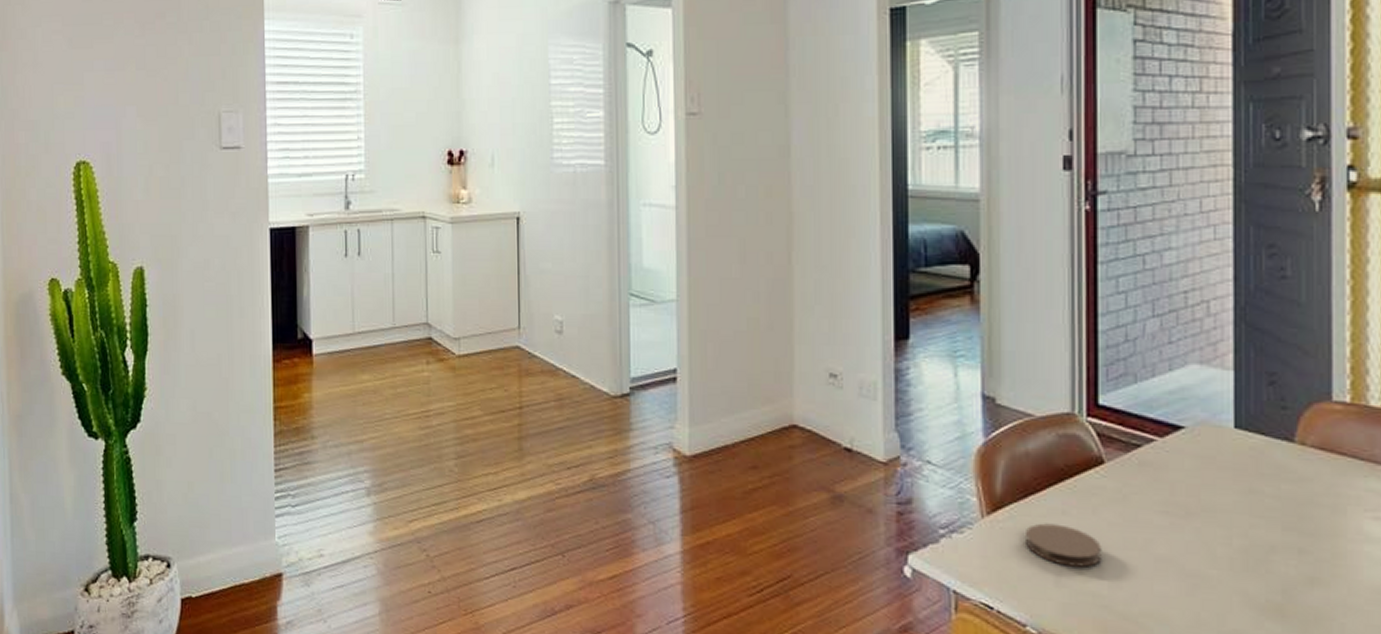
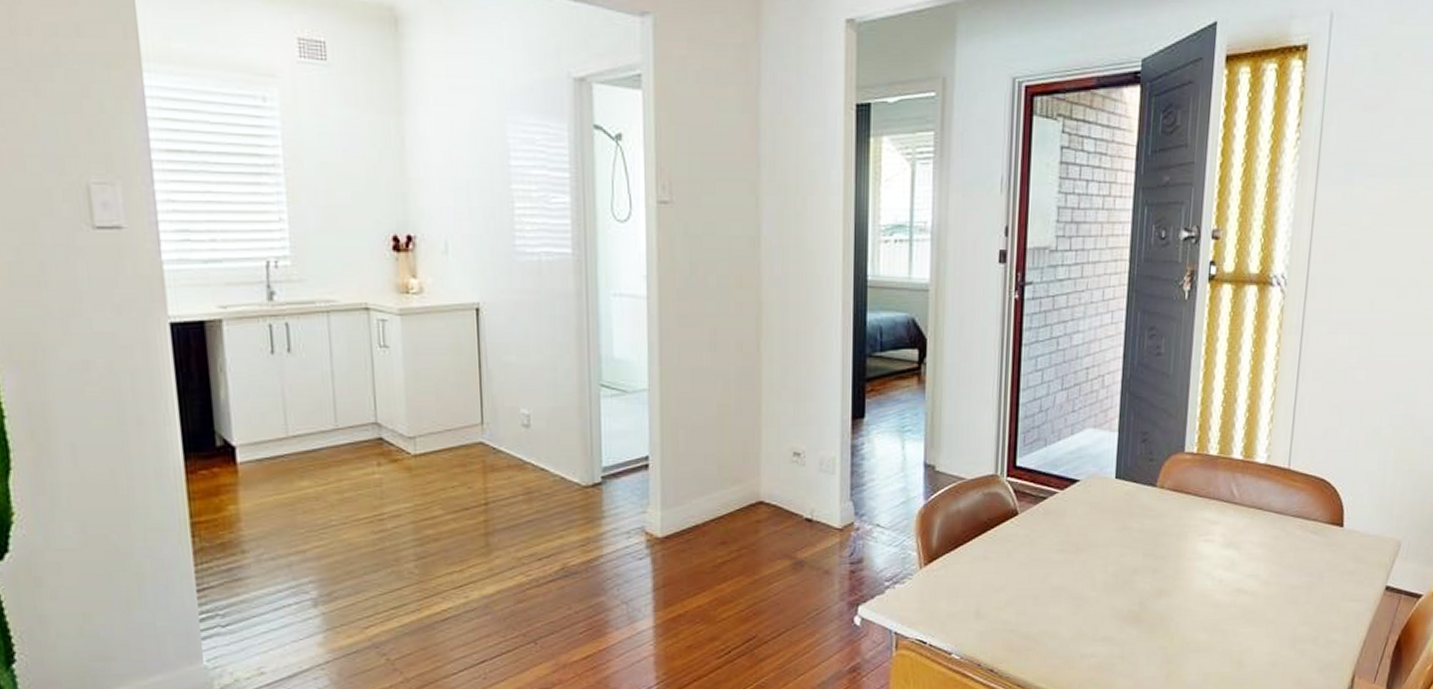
coaster: present [1024,523,1102,567] -> none [953,568,1012,602]

